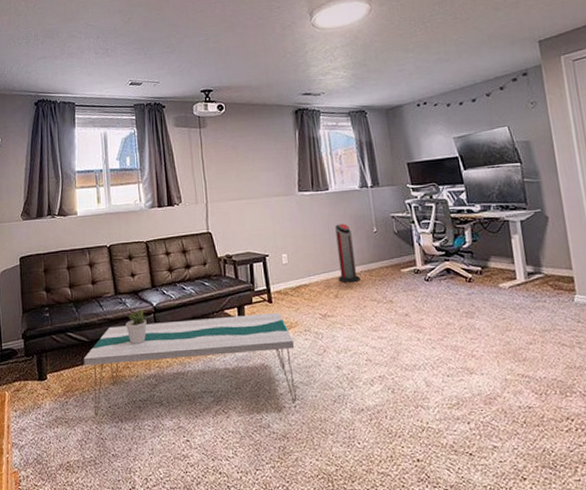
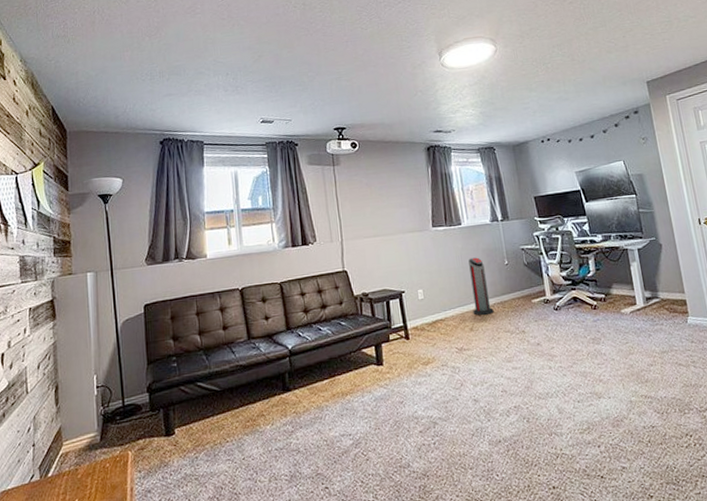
coffee table: present [83,312,296,416] -> none [214,348,435,470]
potted plant: present [126,308,147,344] -> none [259,352,282,390]

